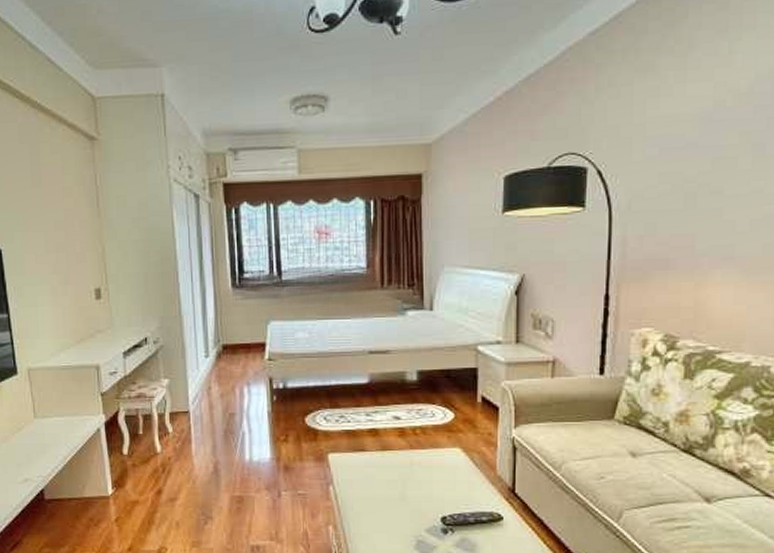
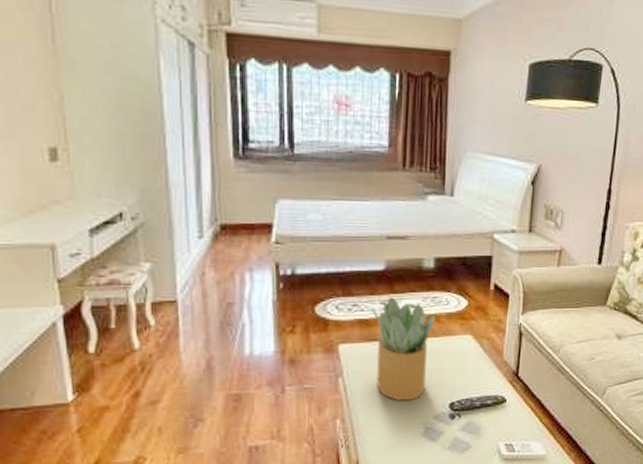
potted plant: none [358,409,421,512] -> present [372,297,435,401]

